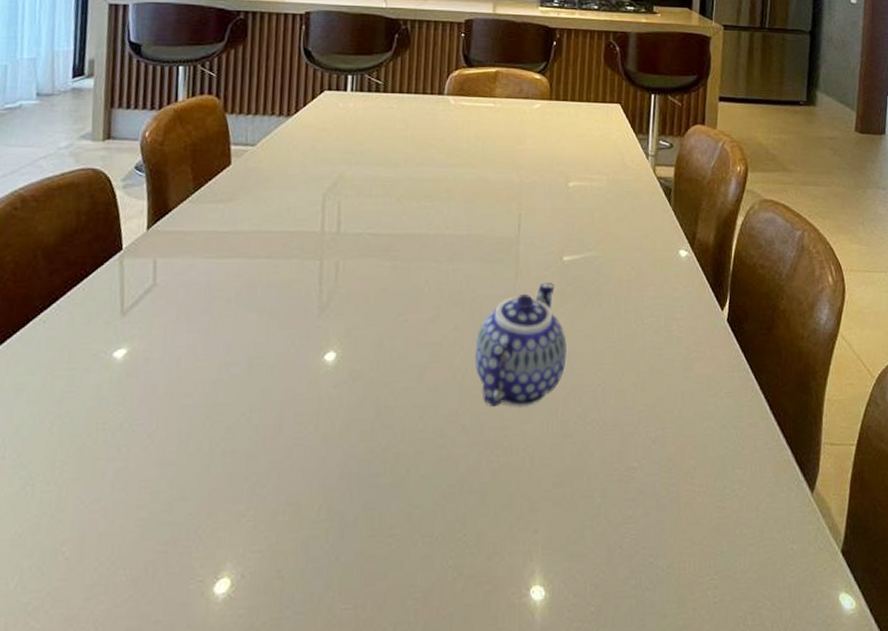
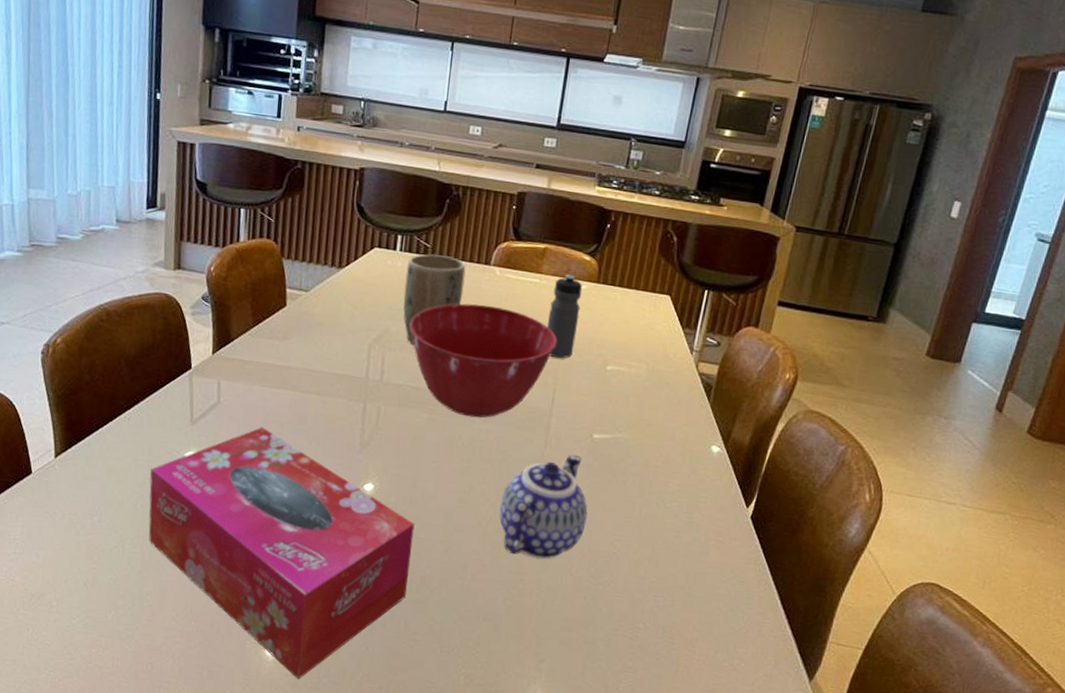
tissue box: none [66,305,384,619] -> present [148,427,415,680]
plant pot: none [357,91,420,188] -> present [403,254,466,345]
mixing bowl: none [365,136,517,258] -> present [409,303,557,418]
water bottle: none [505,95,537,182] -> present [546,274,583,359]

